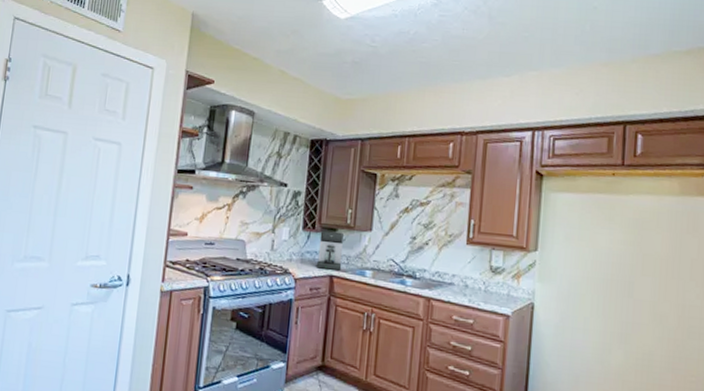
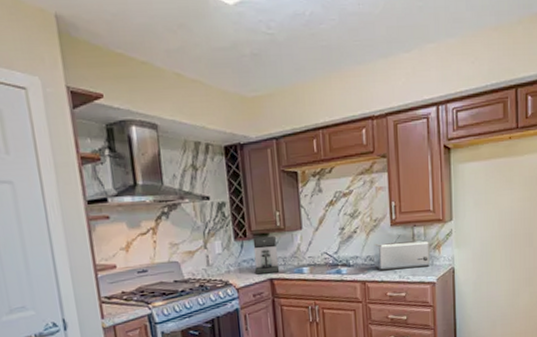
toaster: none [443,259,509,298] -> present [373,239,431,271]

